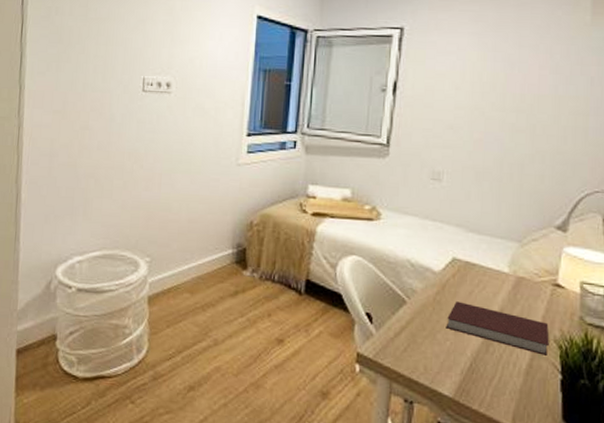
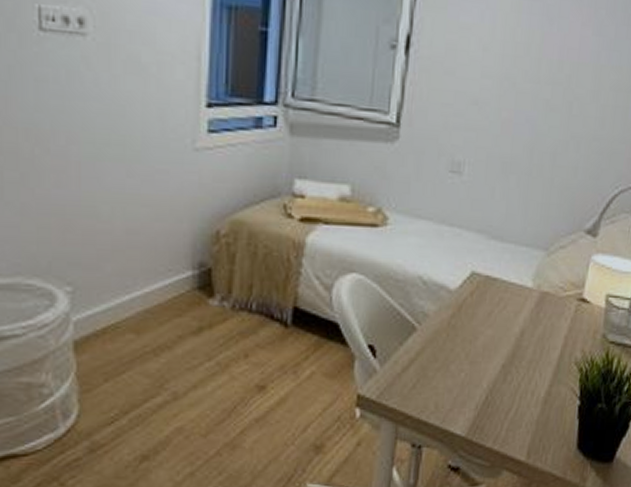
notebook: present [446,301,549,356] -> none [460,325,571,380]

